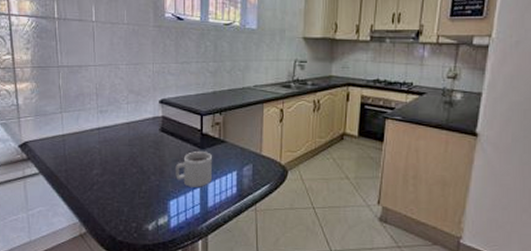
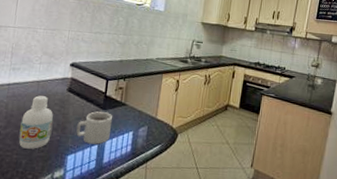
bottle: none [117,138,150,196] -> present [18,95,54,149]

